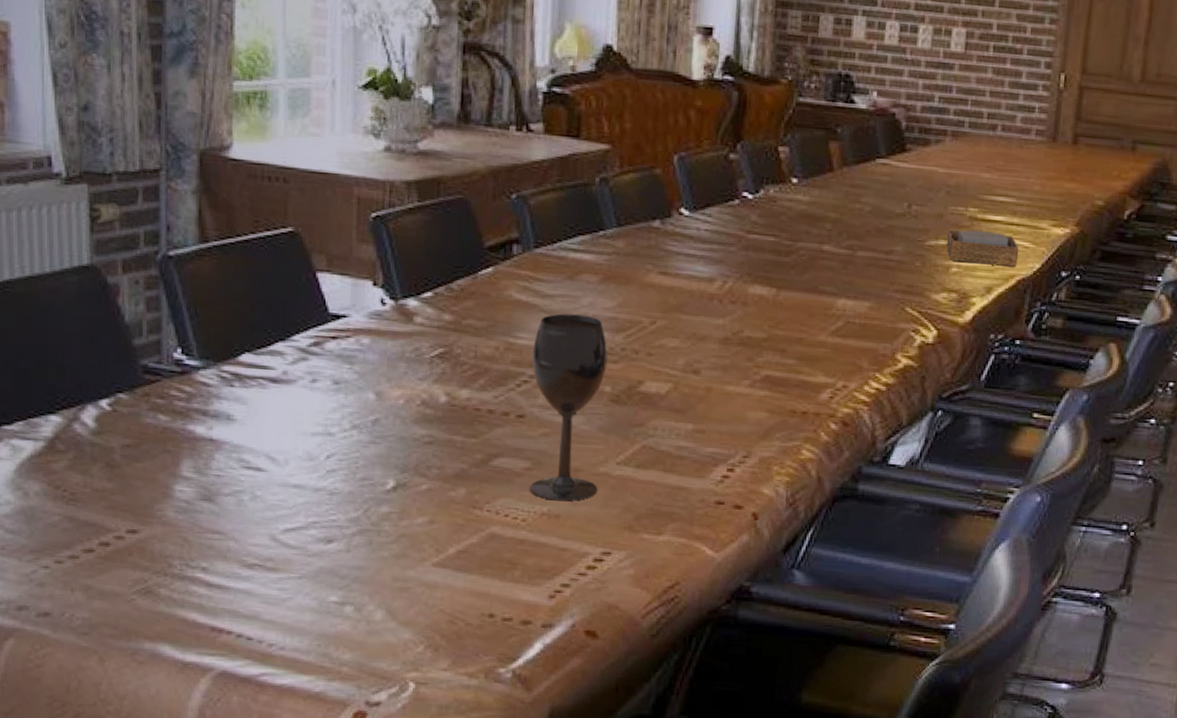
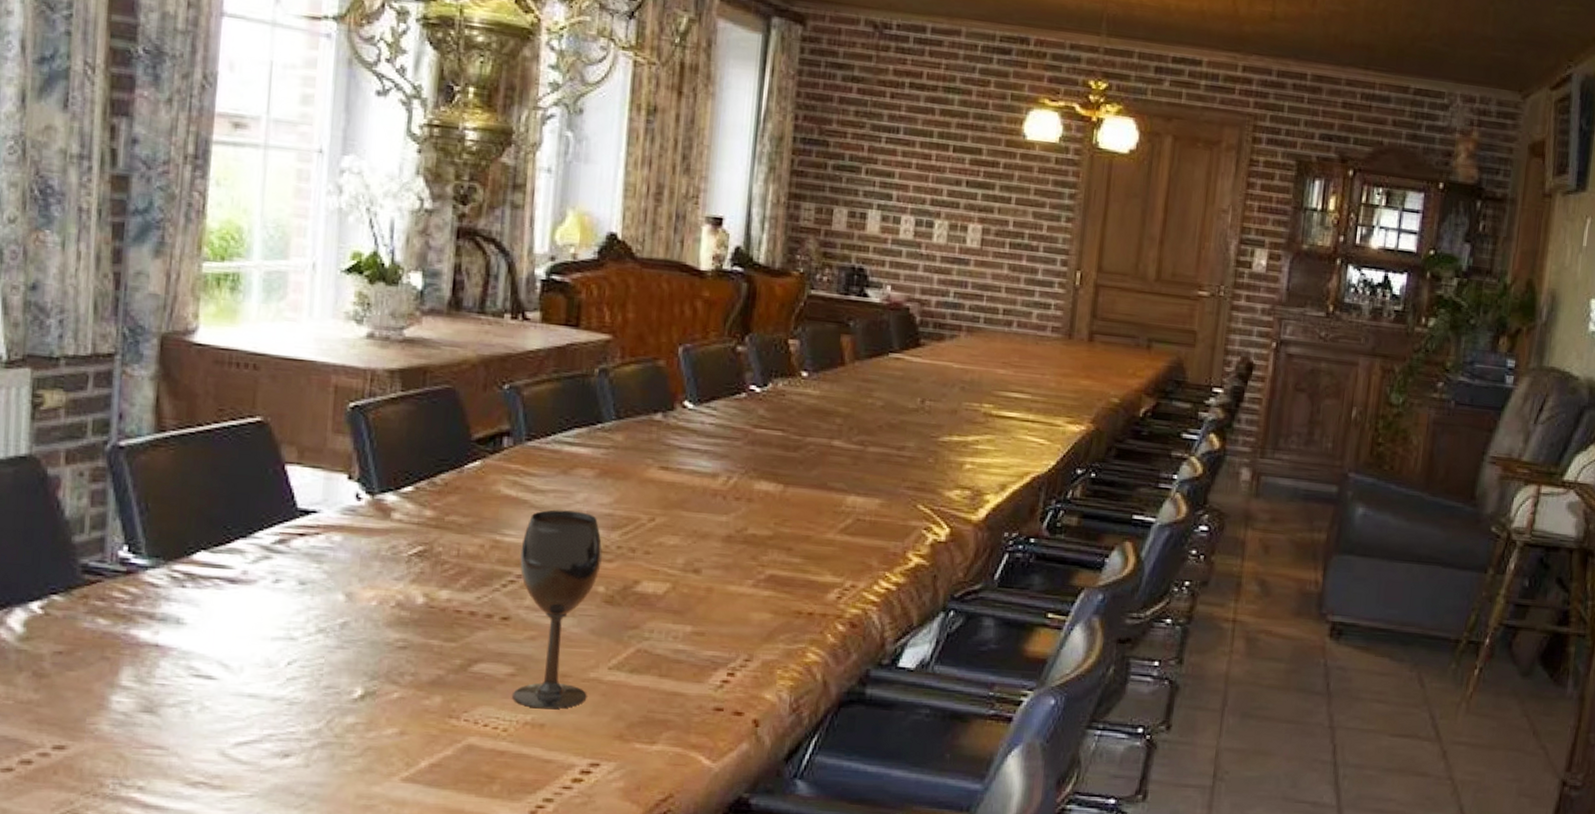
napkin holder: present [946,229,1019,267] -> none [959,425,1034,464]

